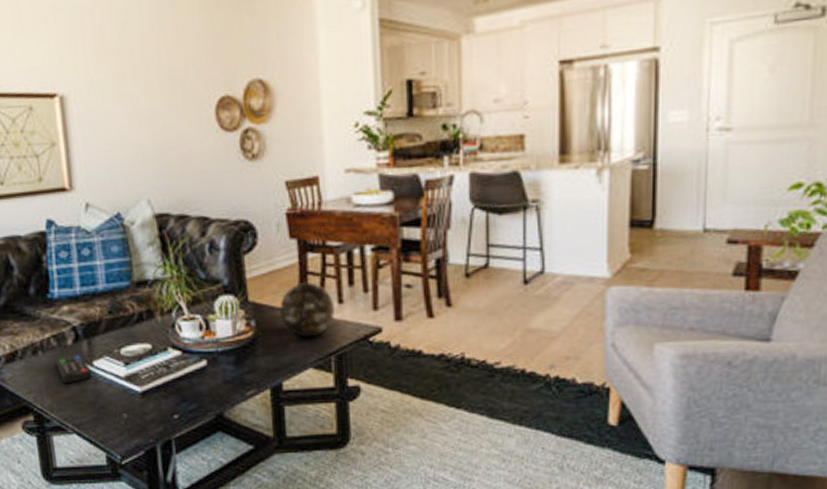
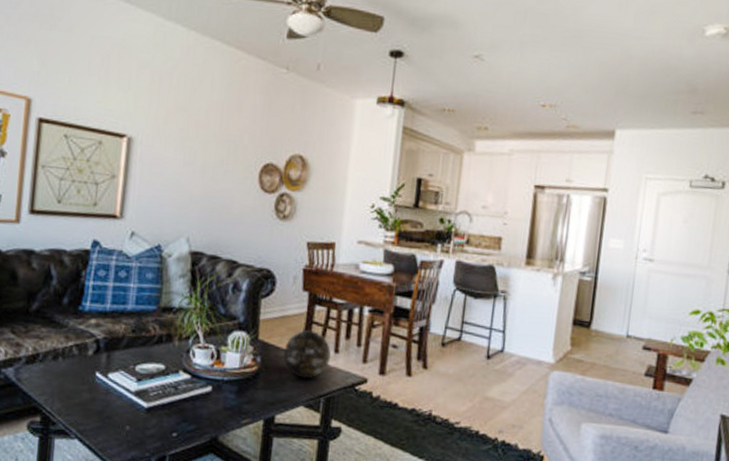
remote control: present [55,352,92,384] -> none [72,363,105,391]

